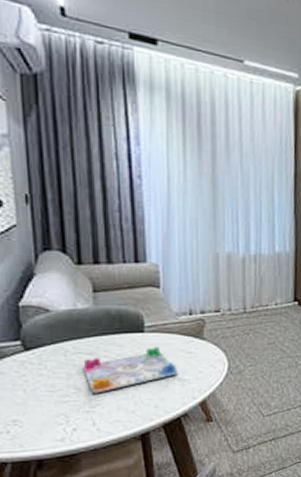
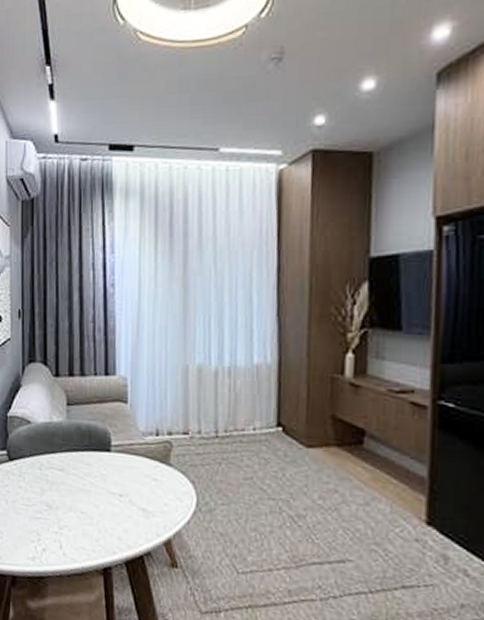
board game: present [83,347,179,394] -> none [54,469,143,514]

